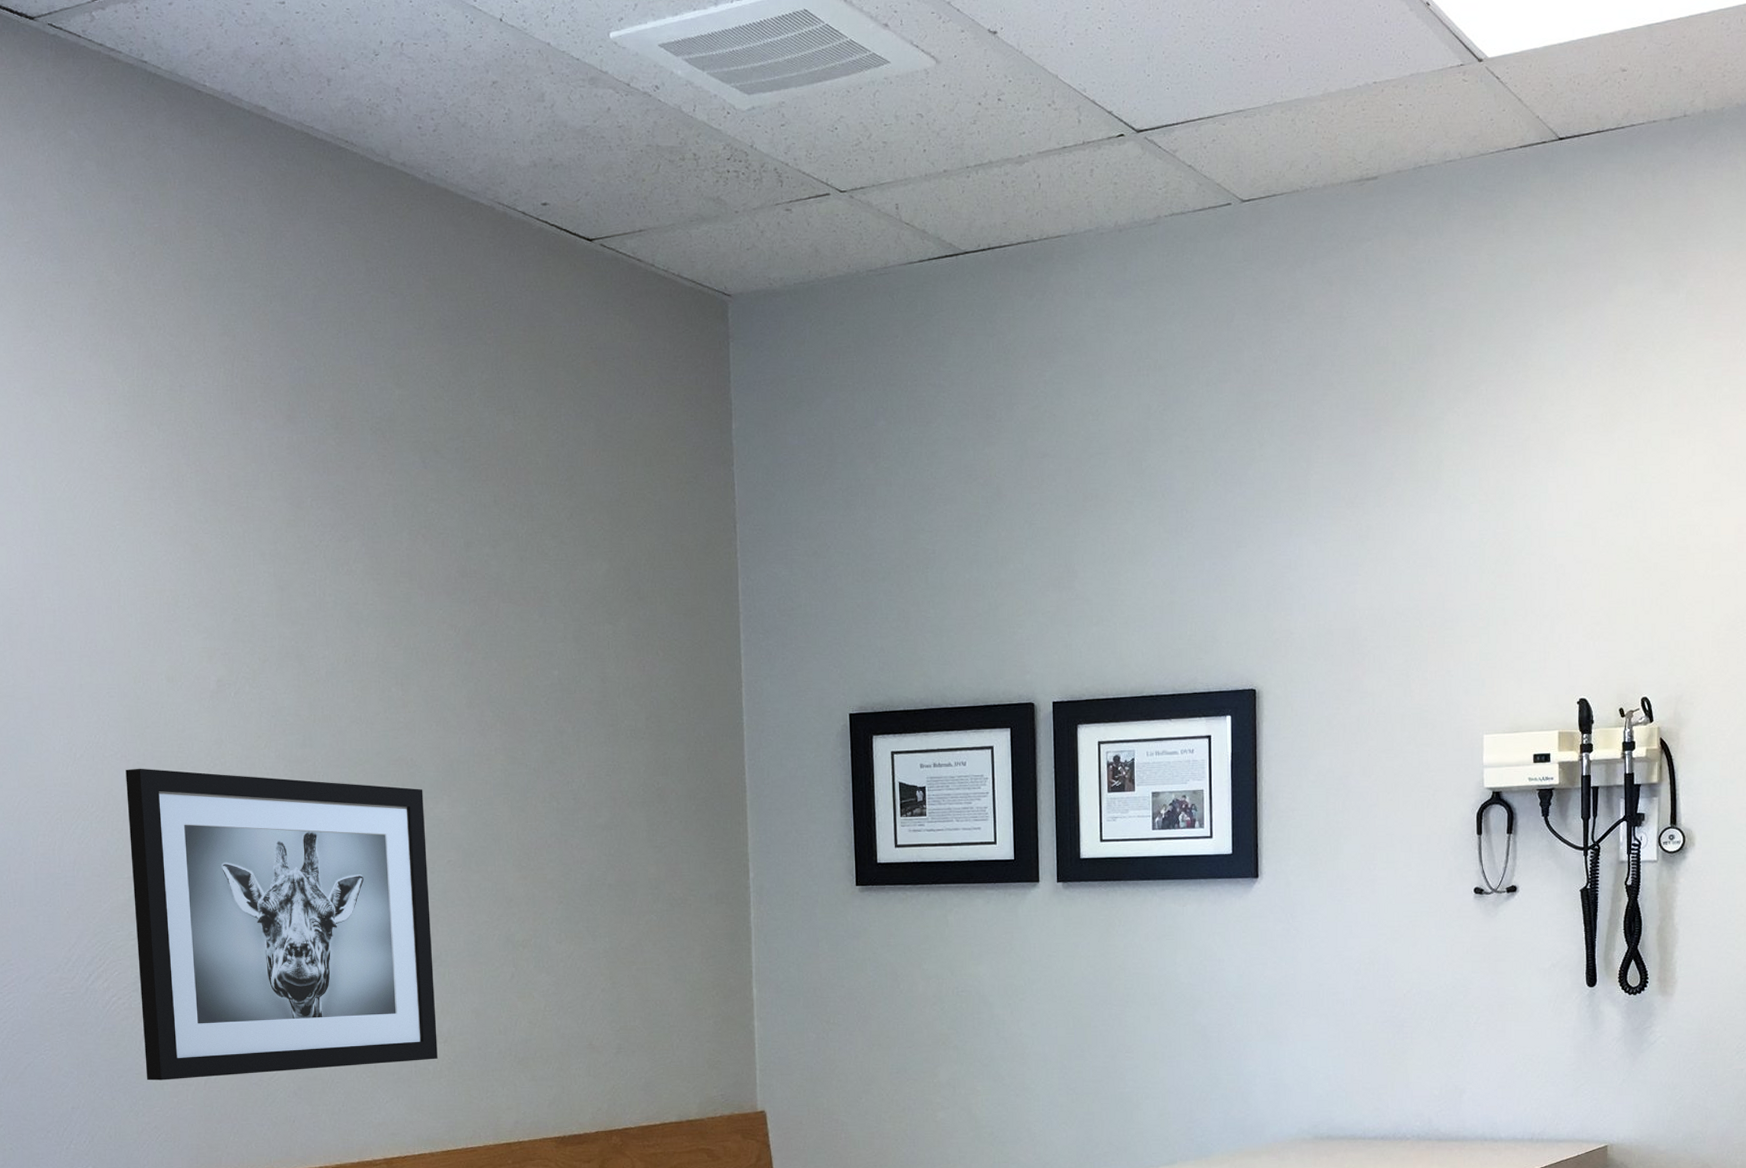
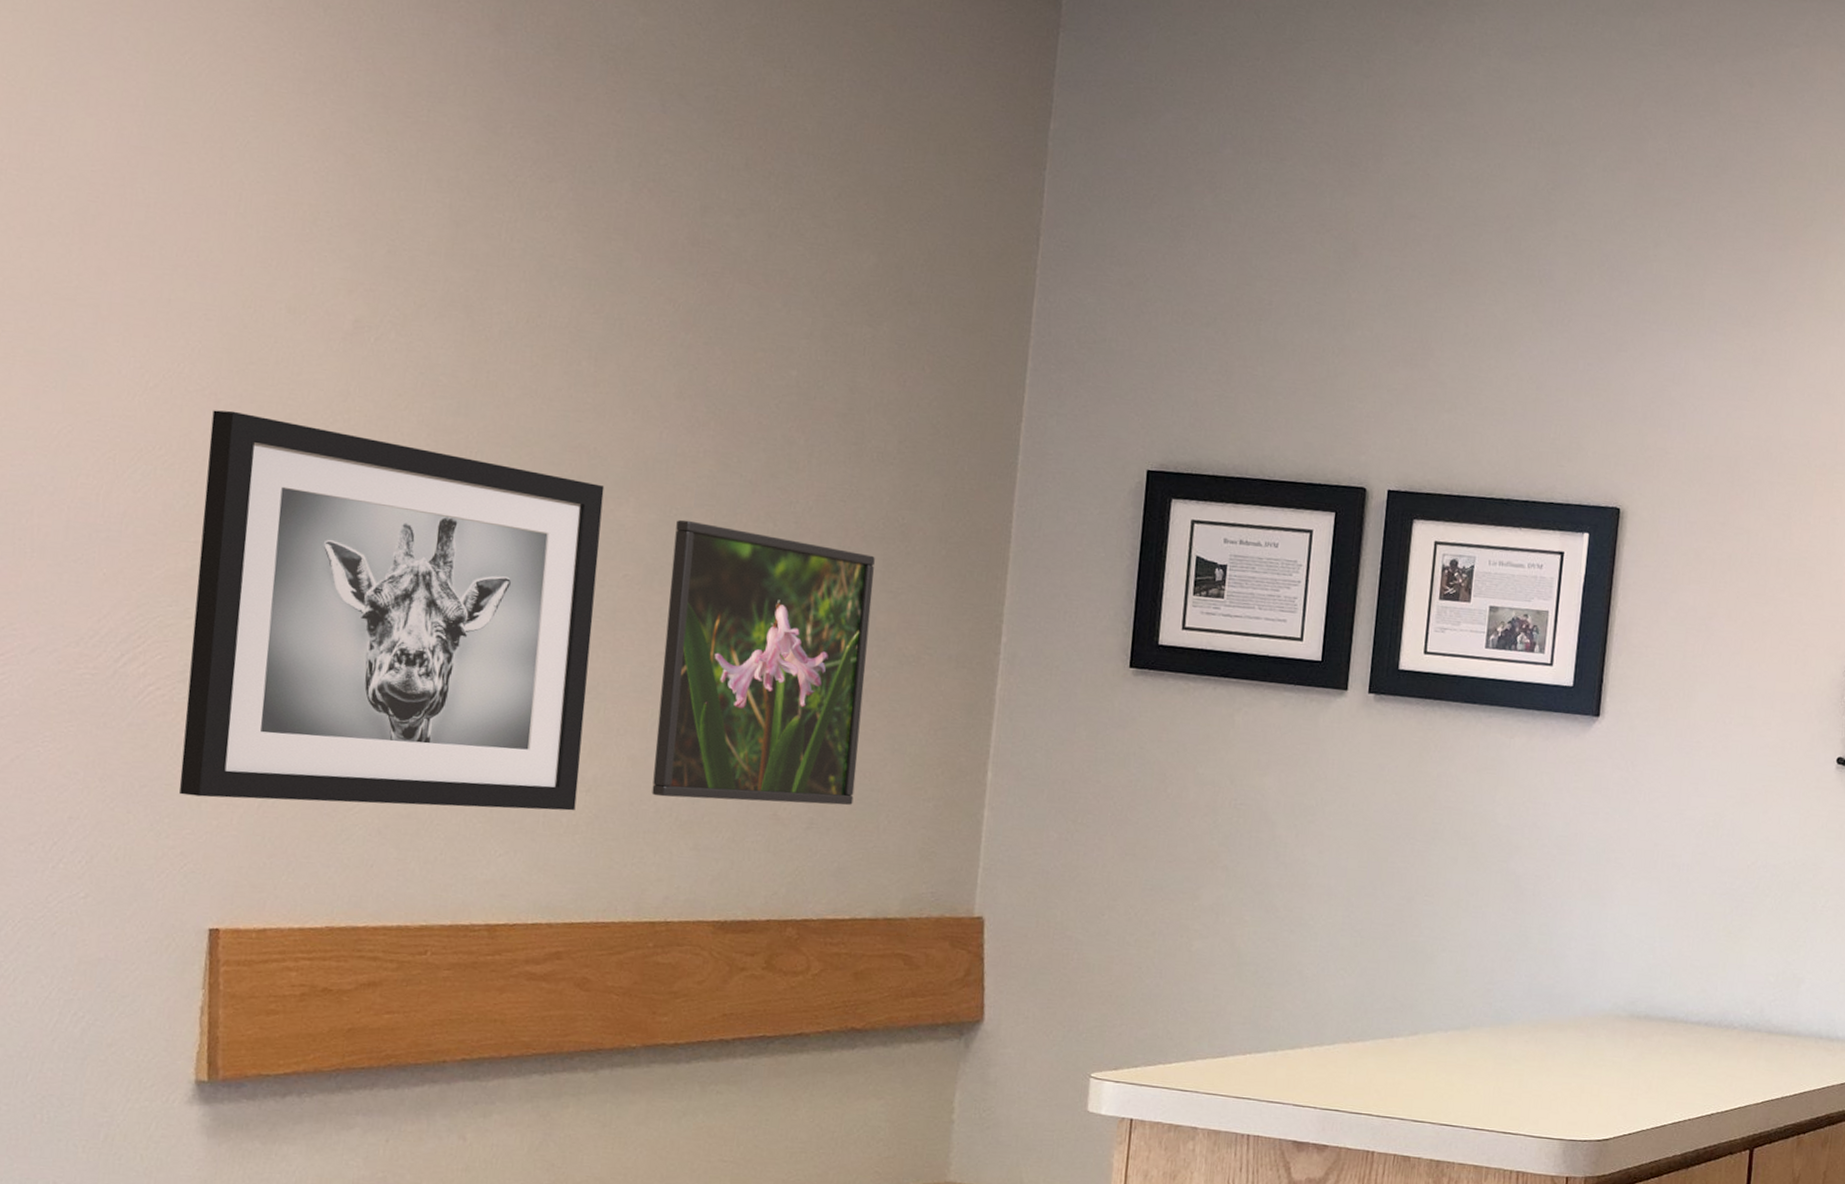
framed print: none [482,808,650,1040] -> present [652,519,875,806]

